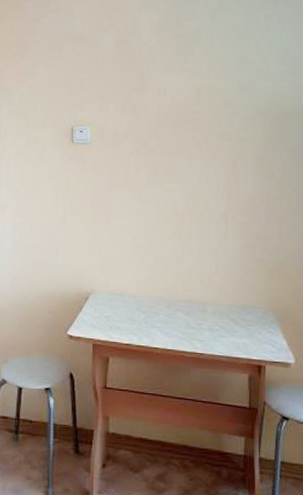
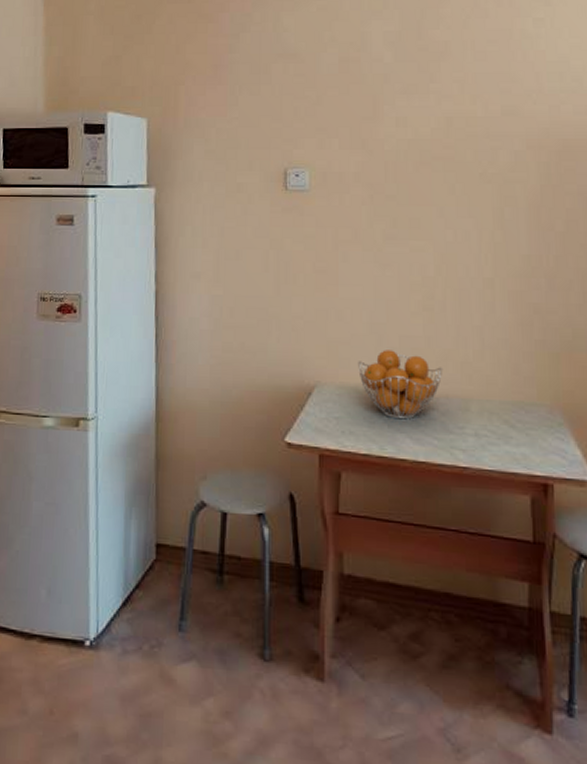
fruit basket: none [124,266,188,318] -> present [358,350,443,420]

